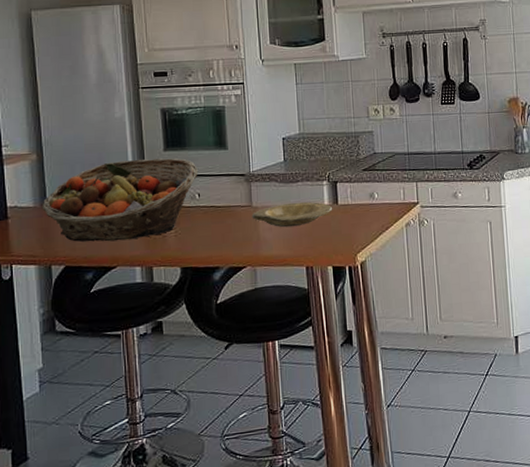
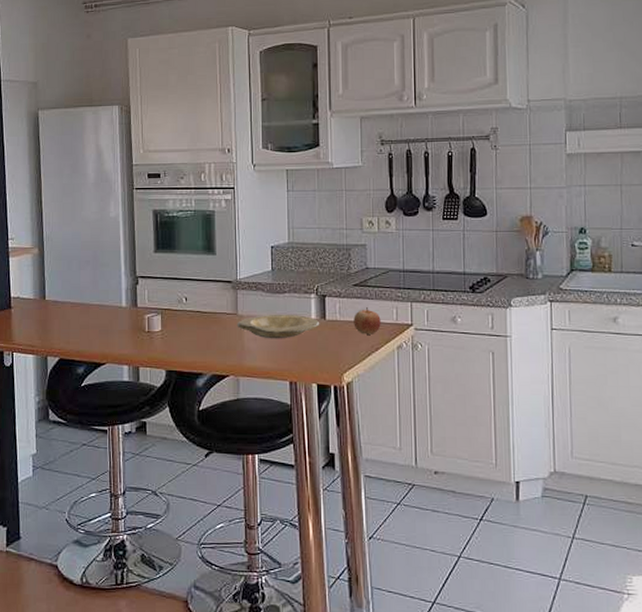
fruit basket: present [42,158,198,242] -> none [41,259,186,338]
apple: none [364,190,390,216] -> present [353,307,381,335]

